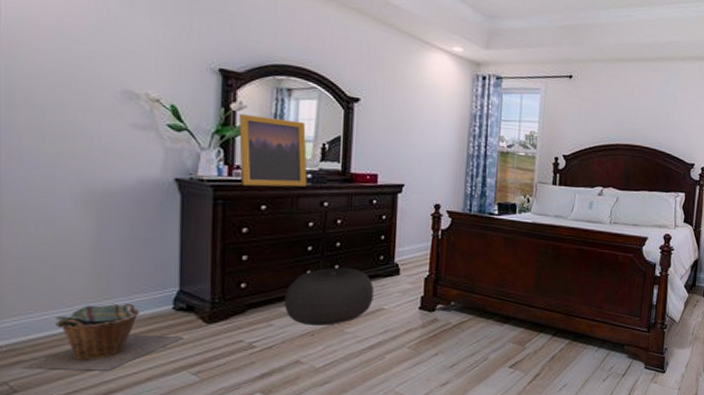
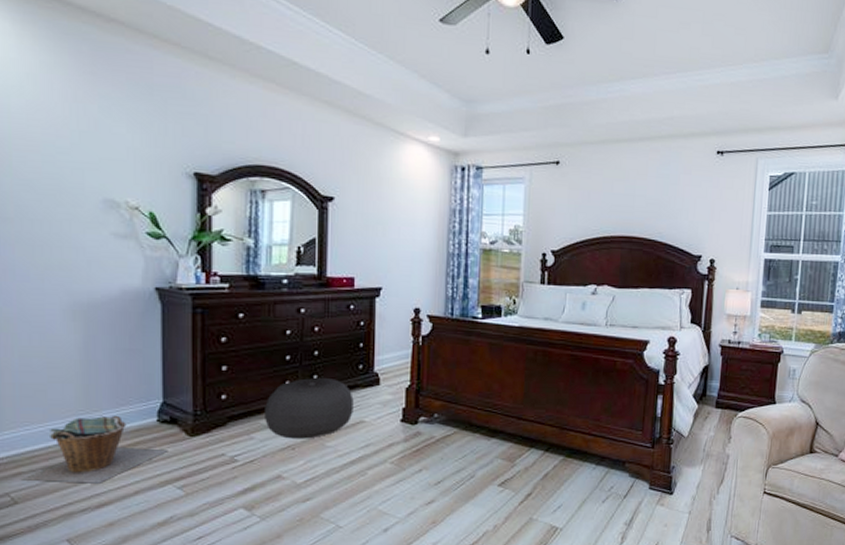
picture frame: present [239,114,308,188] -> none [215,219,284,294]

